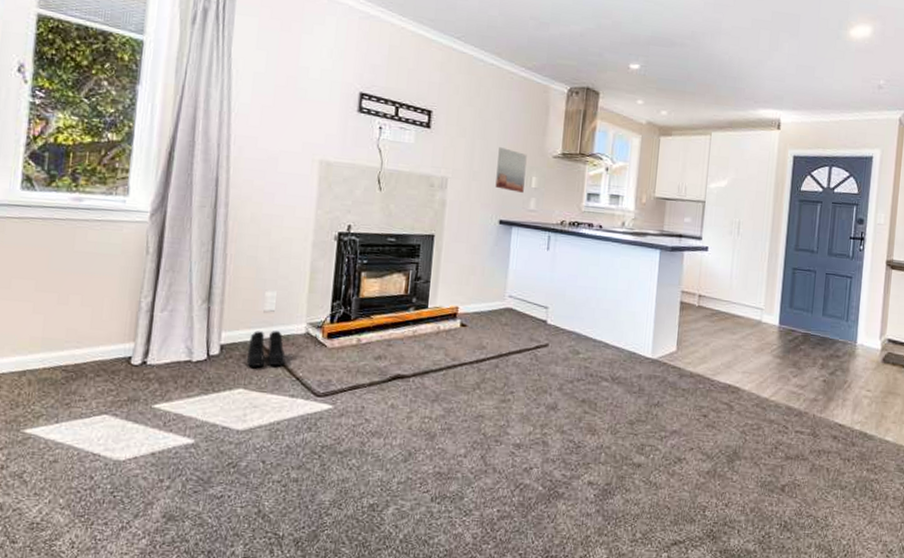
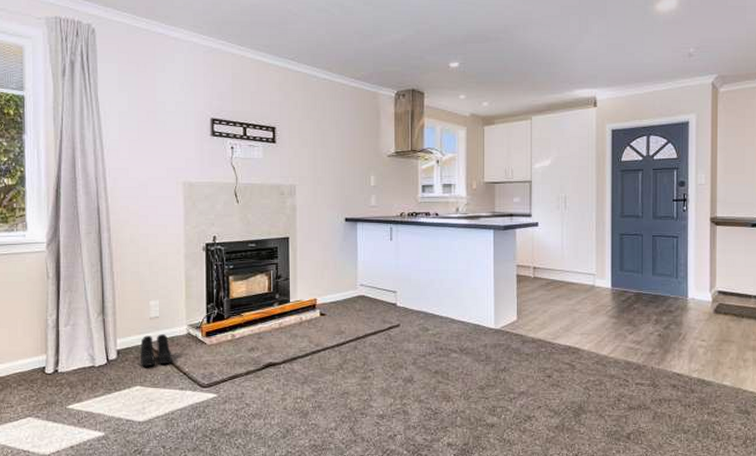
wall art: present [495,147,527,193] -> none [338,153,364,191]

